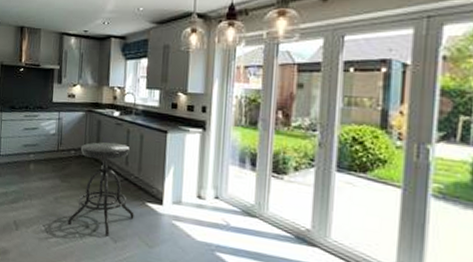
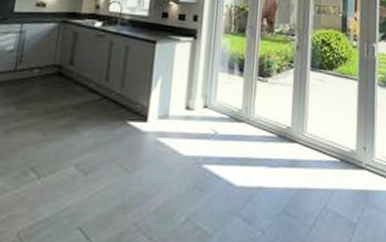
stool: present [68,142,134,237] -> none [21,56,113,169]

